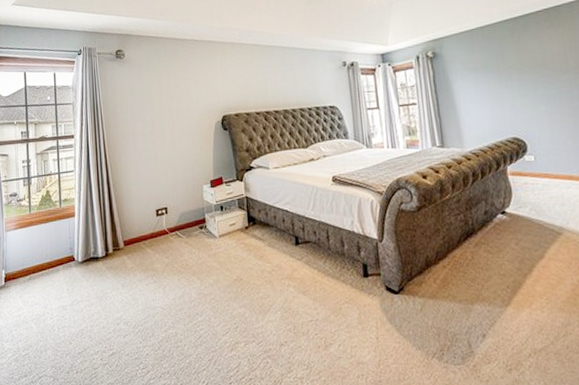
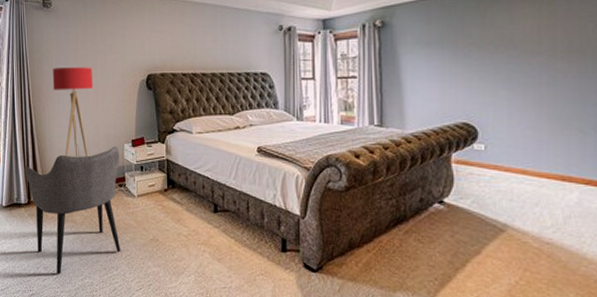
armchair: none [101,189,205,329] -> present [24,147,121,275]
floor lamp: none [127,112,170,204] -> present [52,67,94,157]

